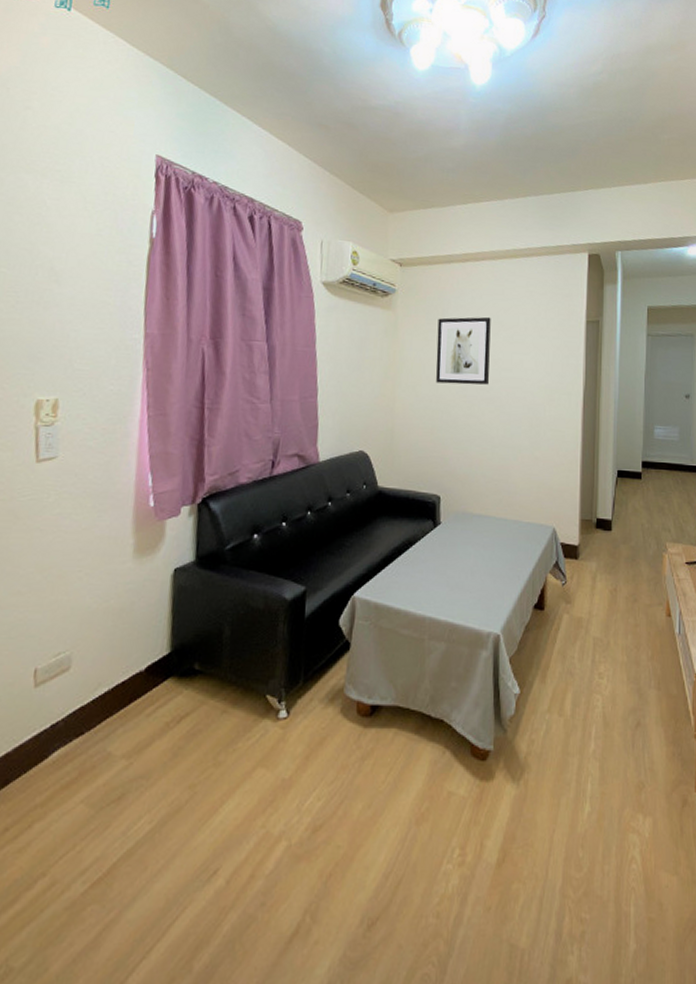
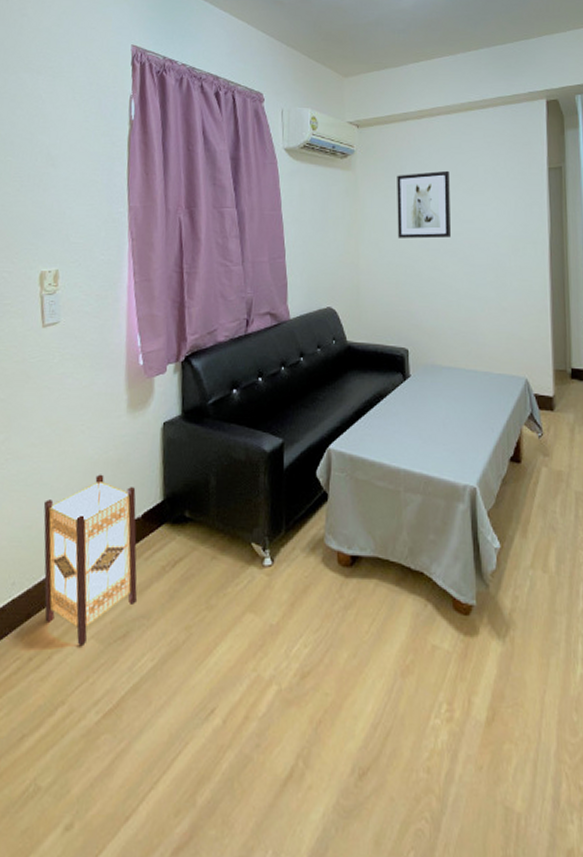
lantern: none [26,625,140,811] -> present [43,474,137,645]

